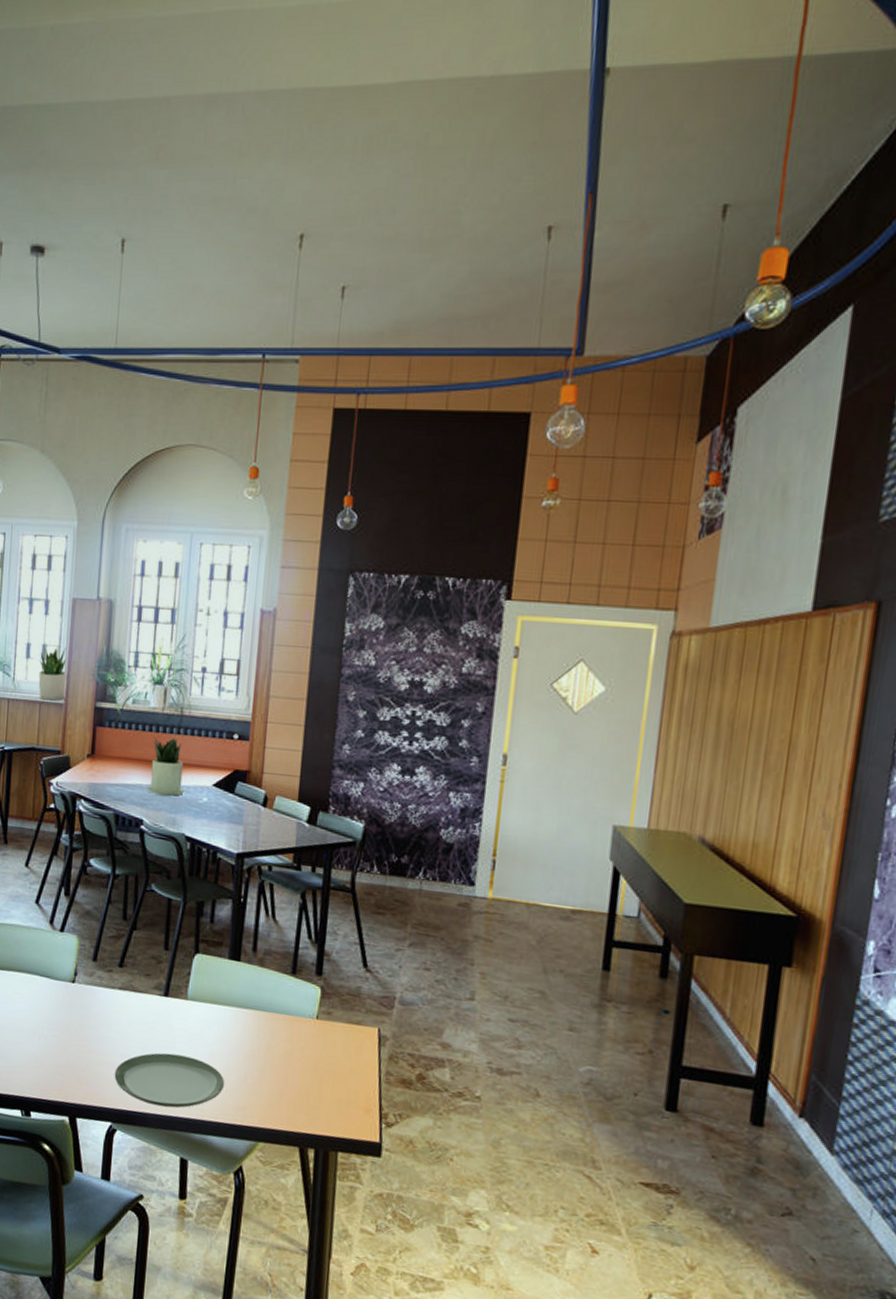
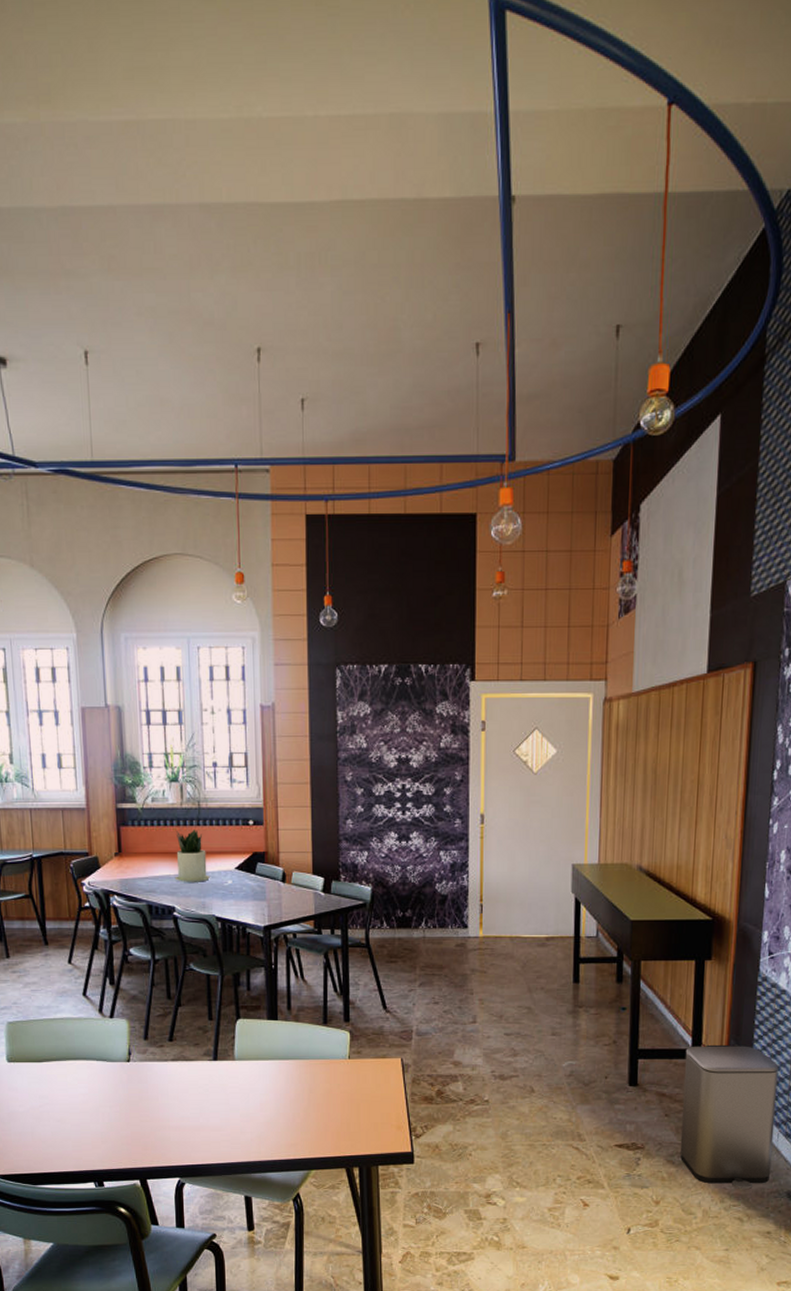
planter: present [38,647,67,701] -> none [56,755,86,806]
plate: present [114,1052,225,1108] -> none [177,1109,277,1156]
pedal bin: none [728,1074,879,1277] -> present [680,1044,779,1190]

